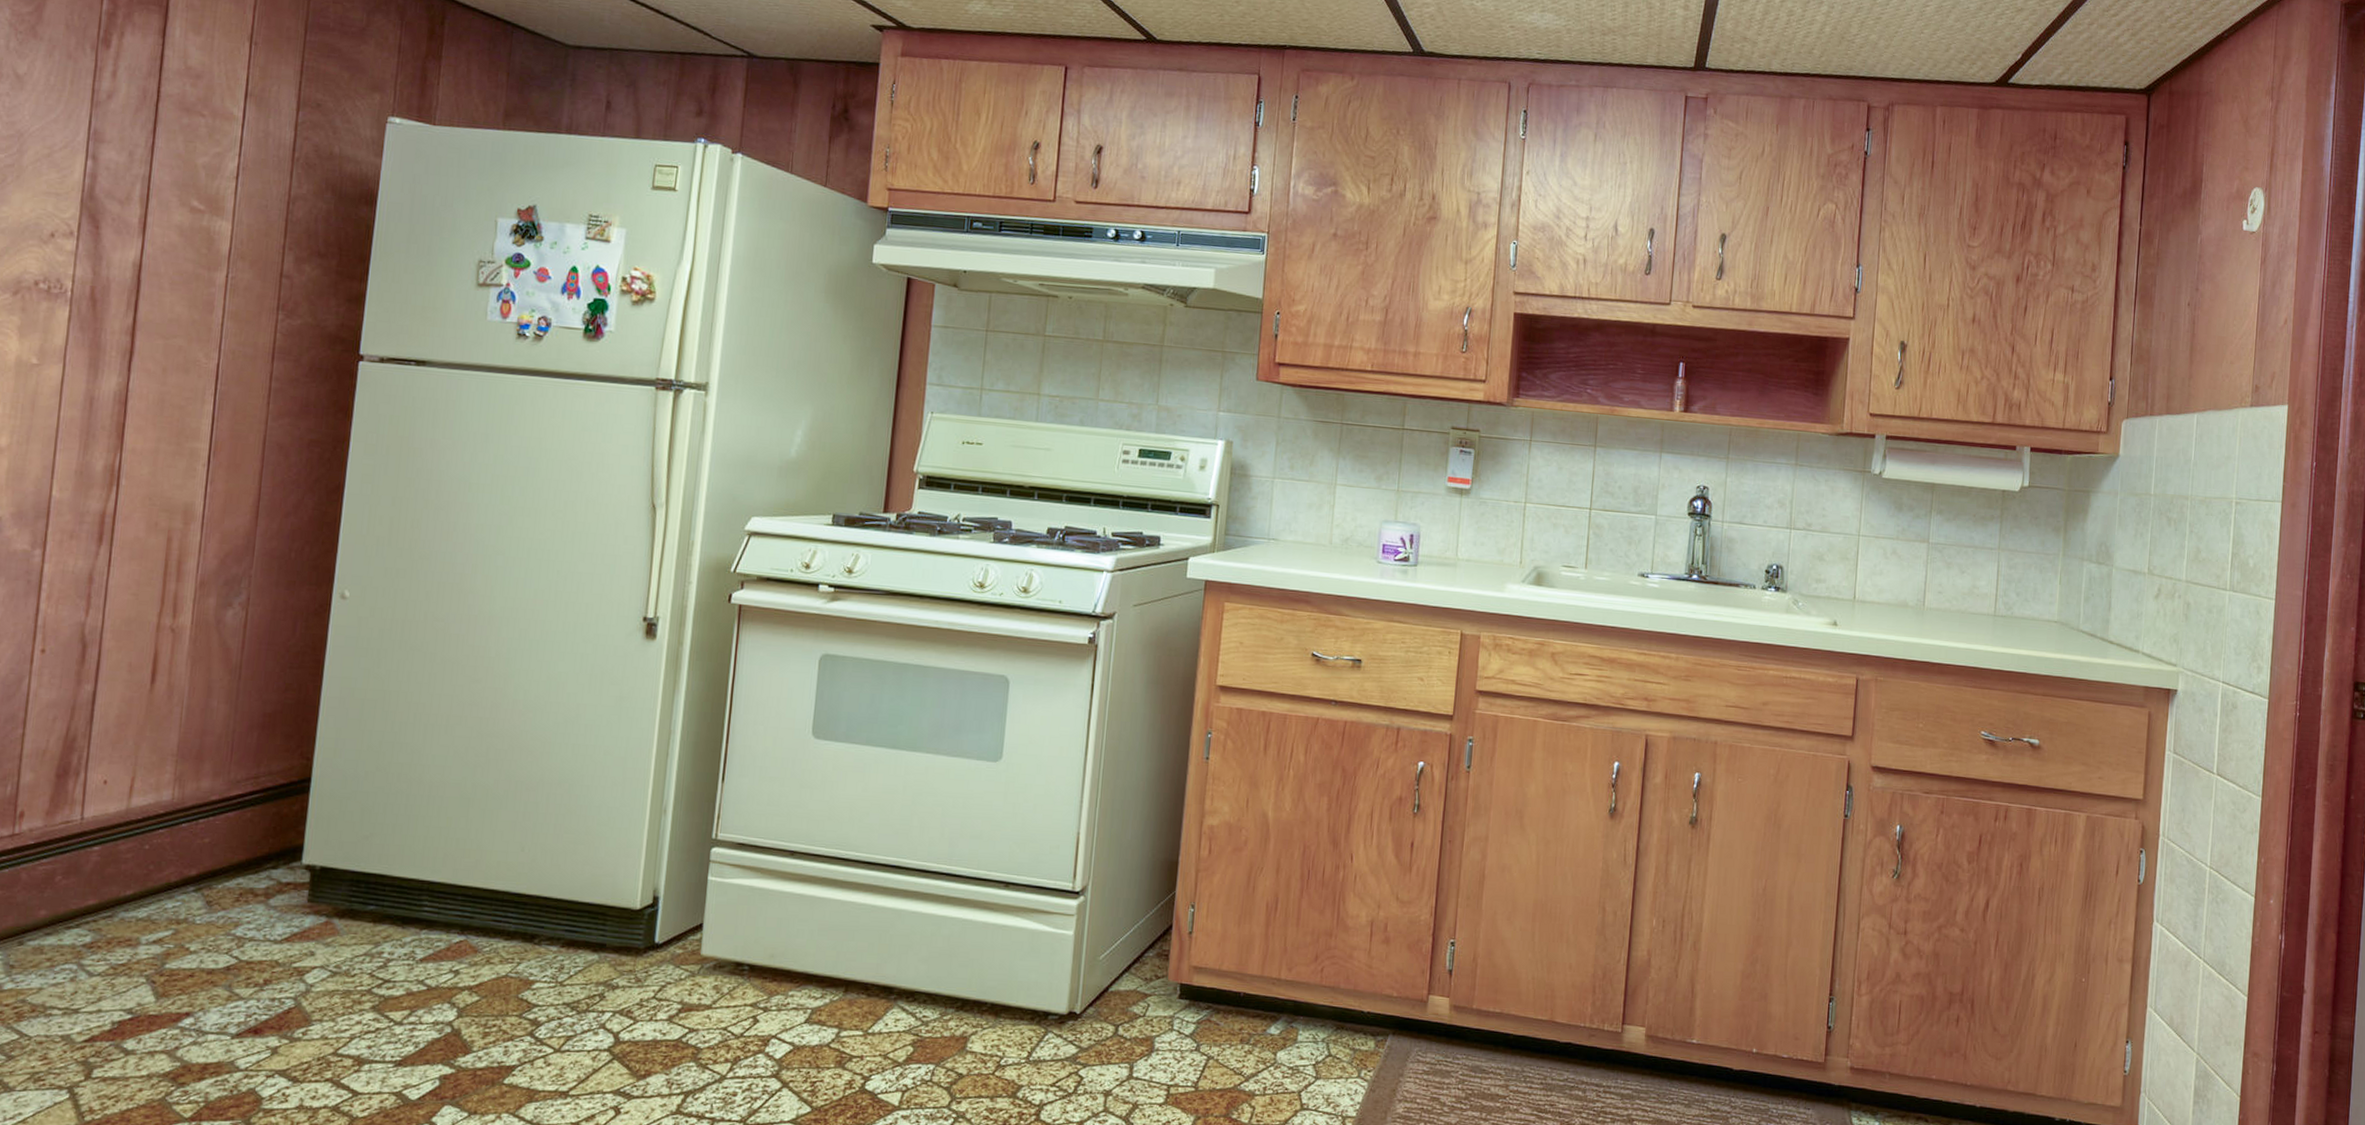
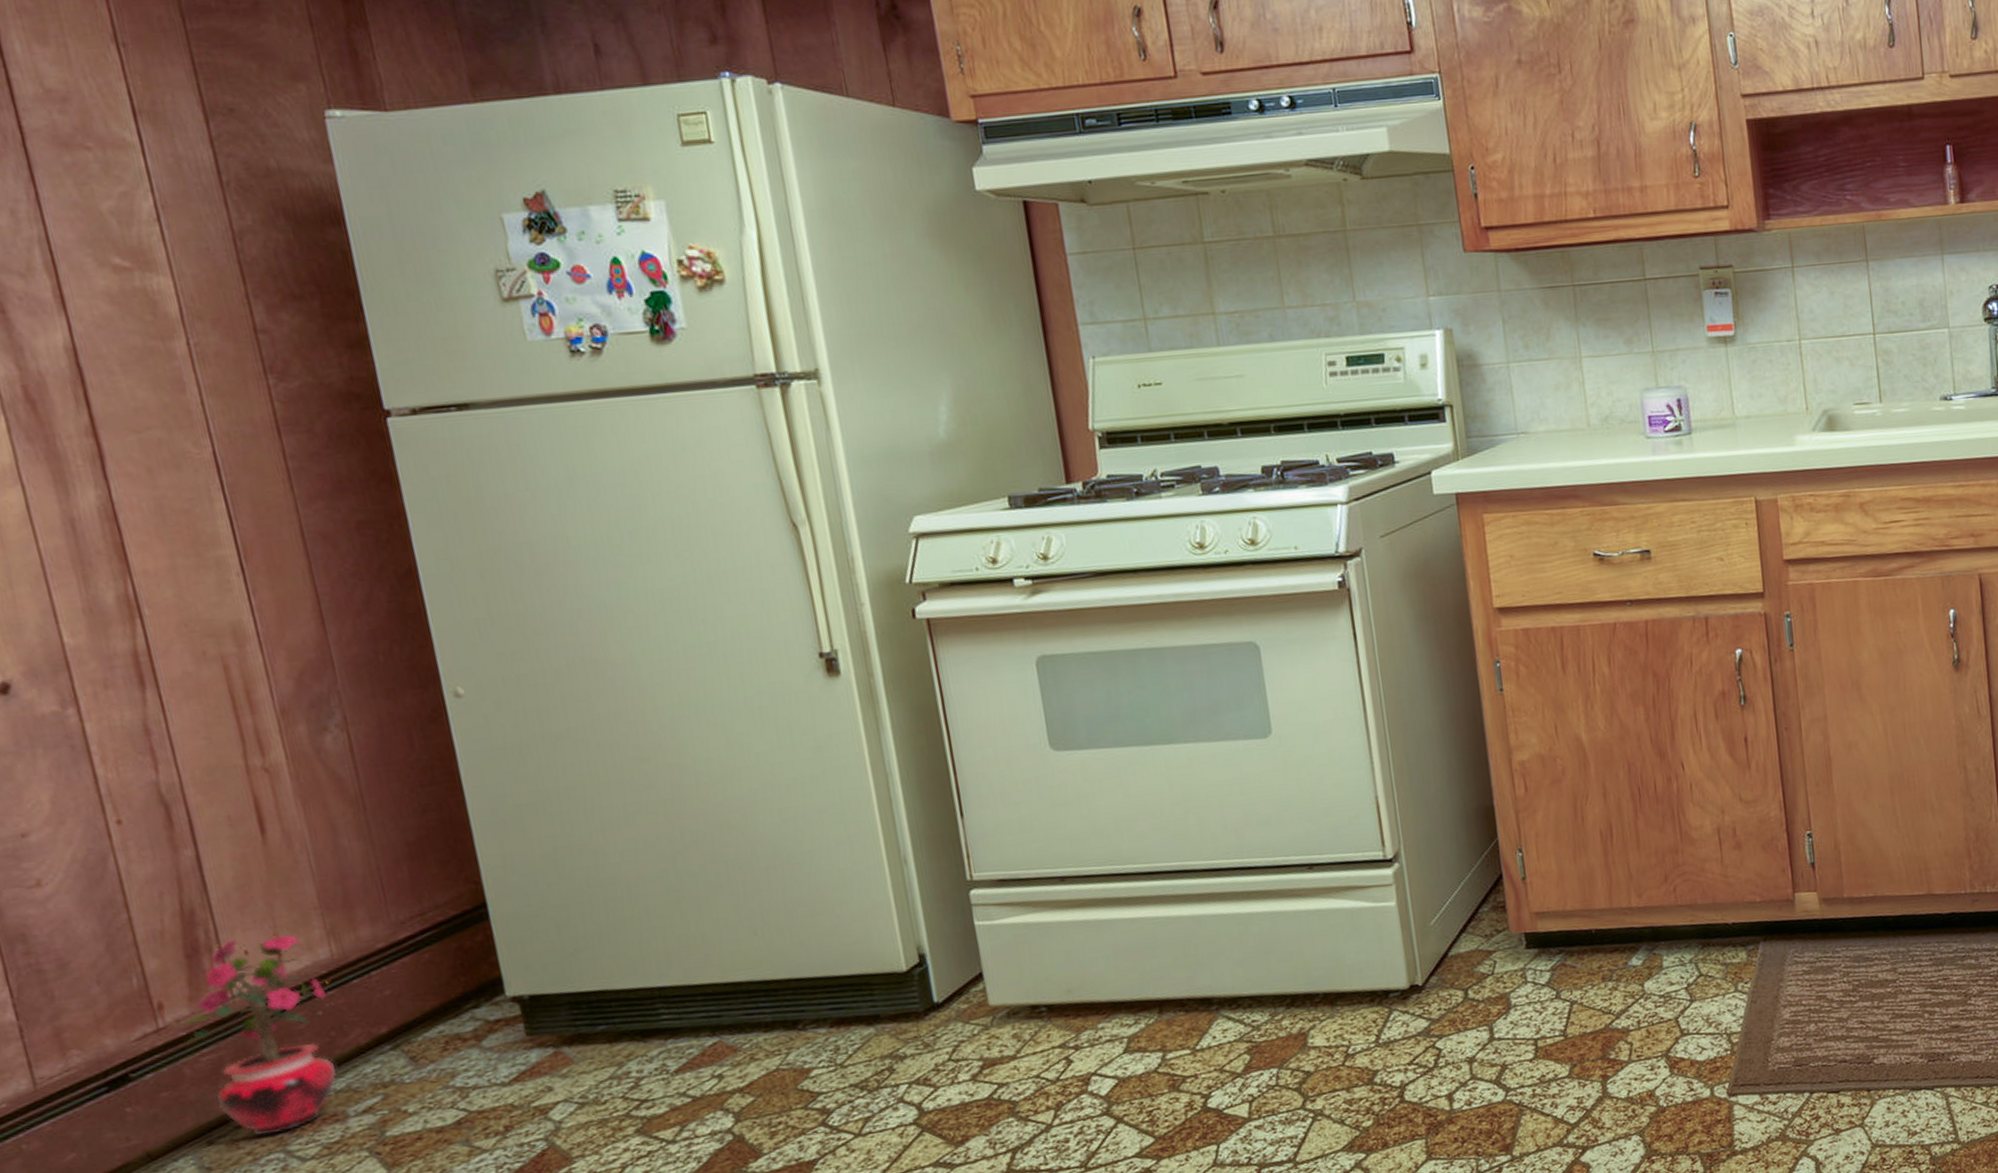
potted plant: none [30,768,165,947] -> present [183,934,338,1136]

